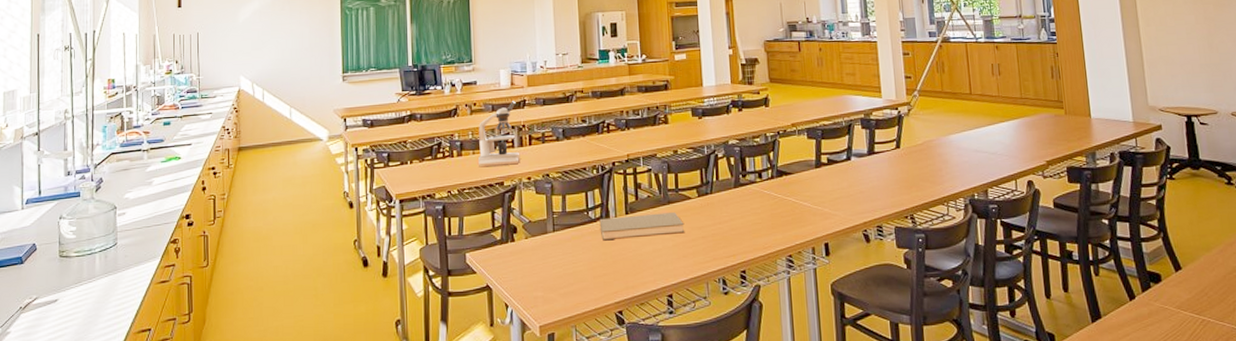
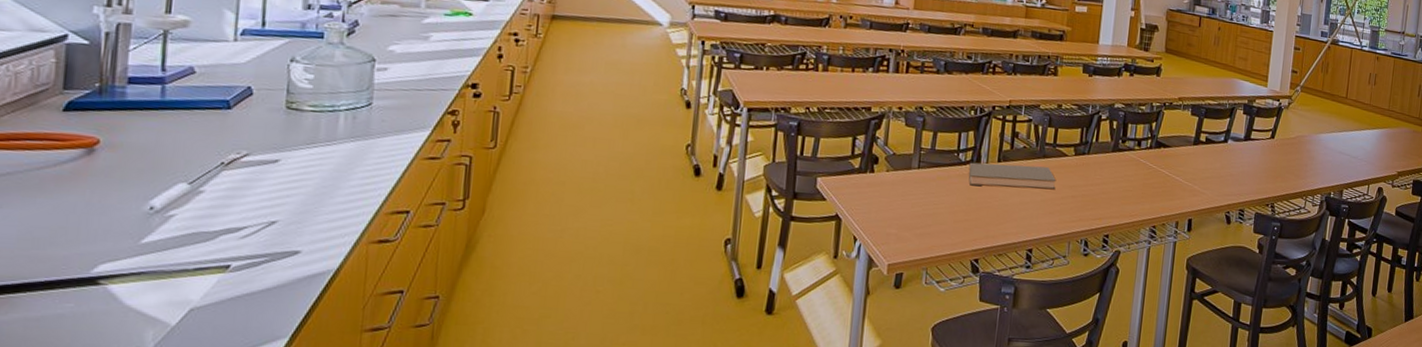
microscope: present [477,101,521,168] -> none [845,21,898,91]

